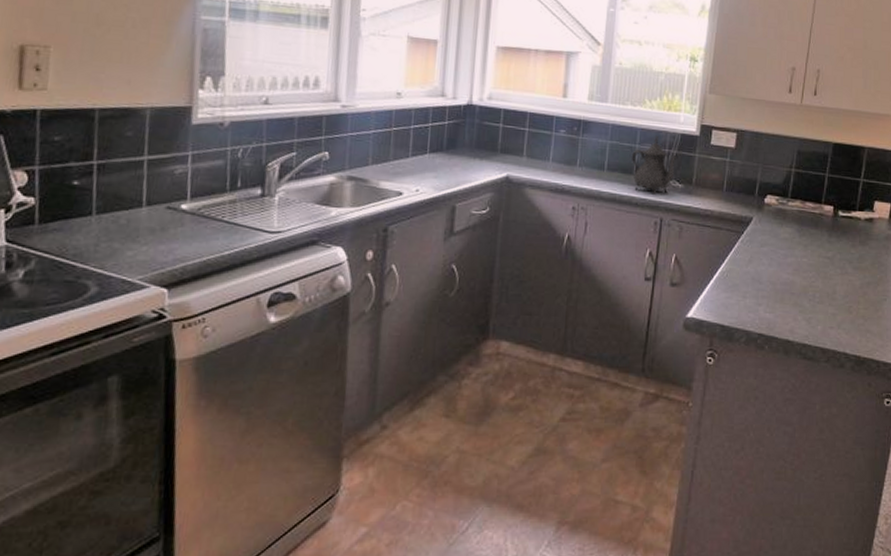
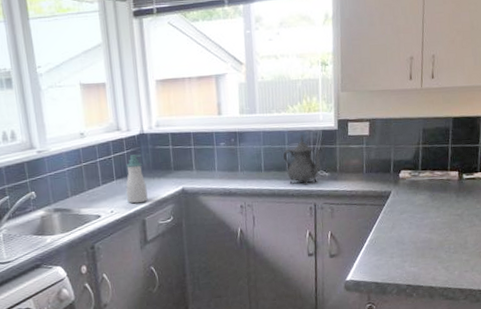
soap bottle: none [438,127,465,186] -> present [126,154,148,204]

